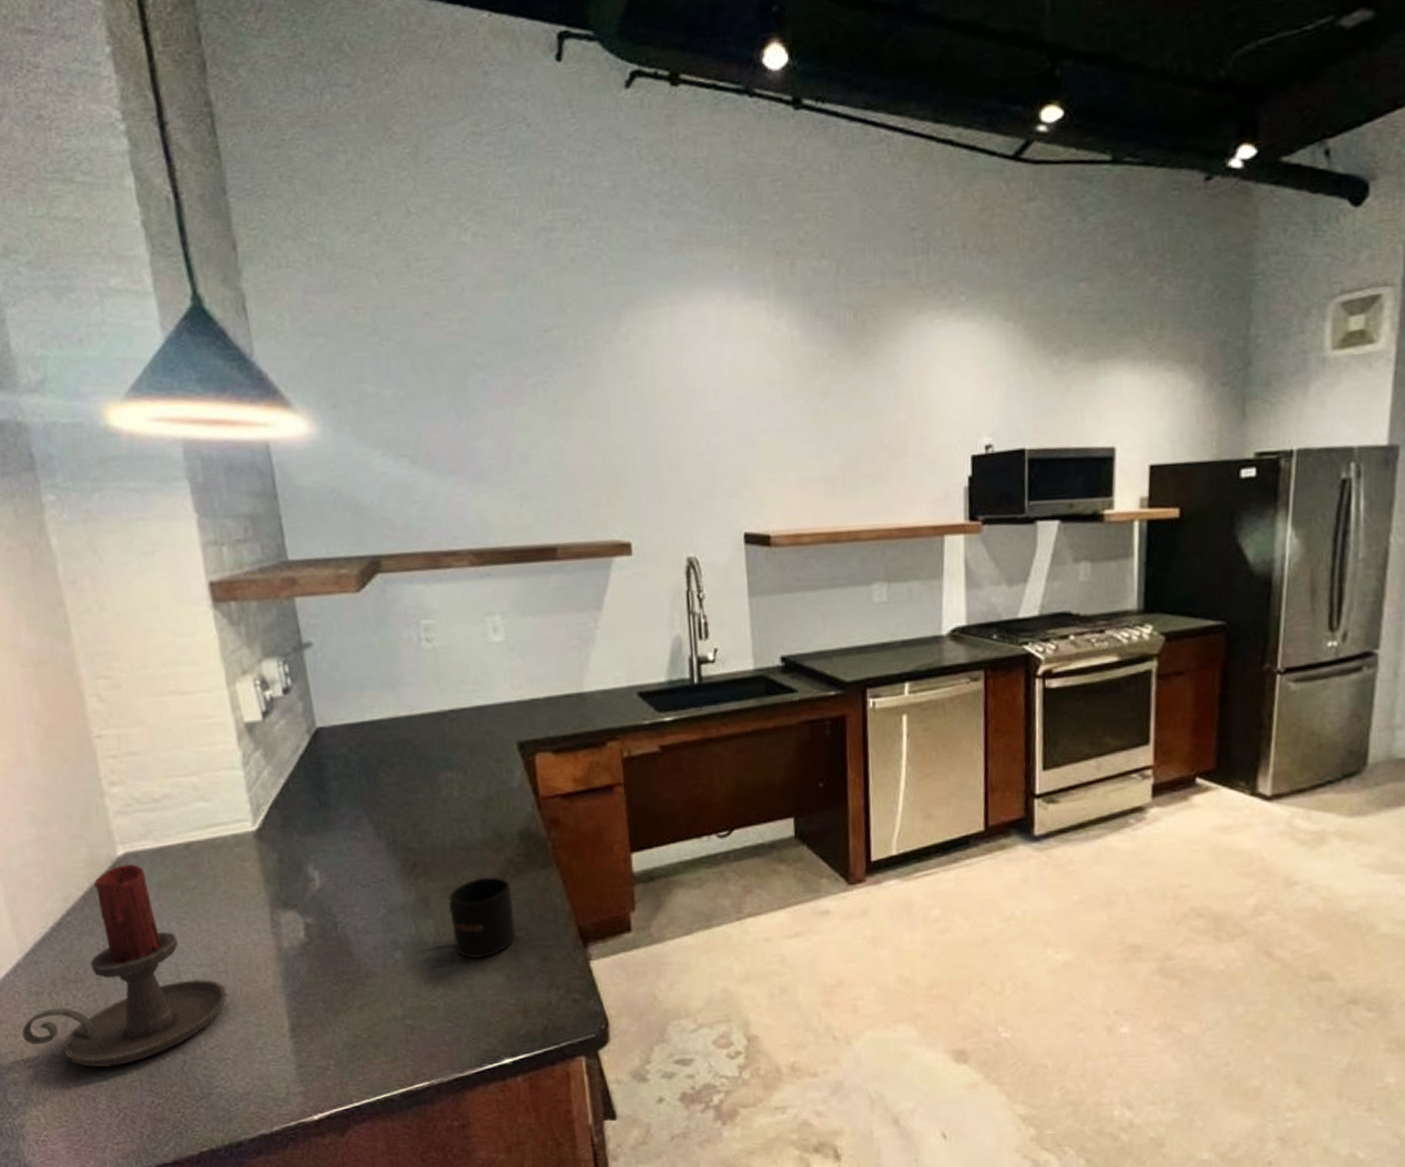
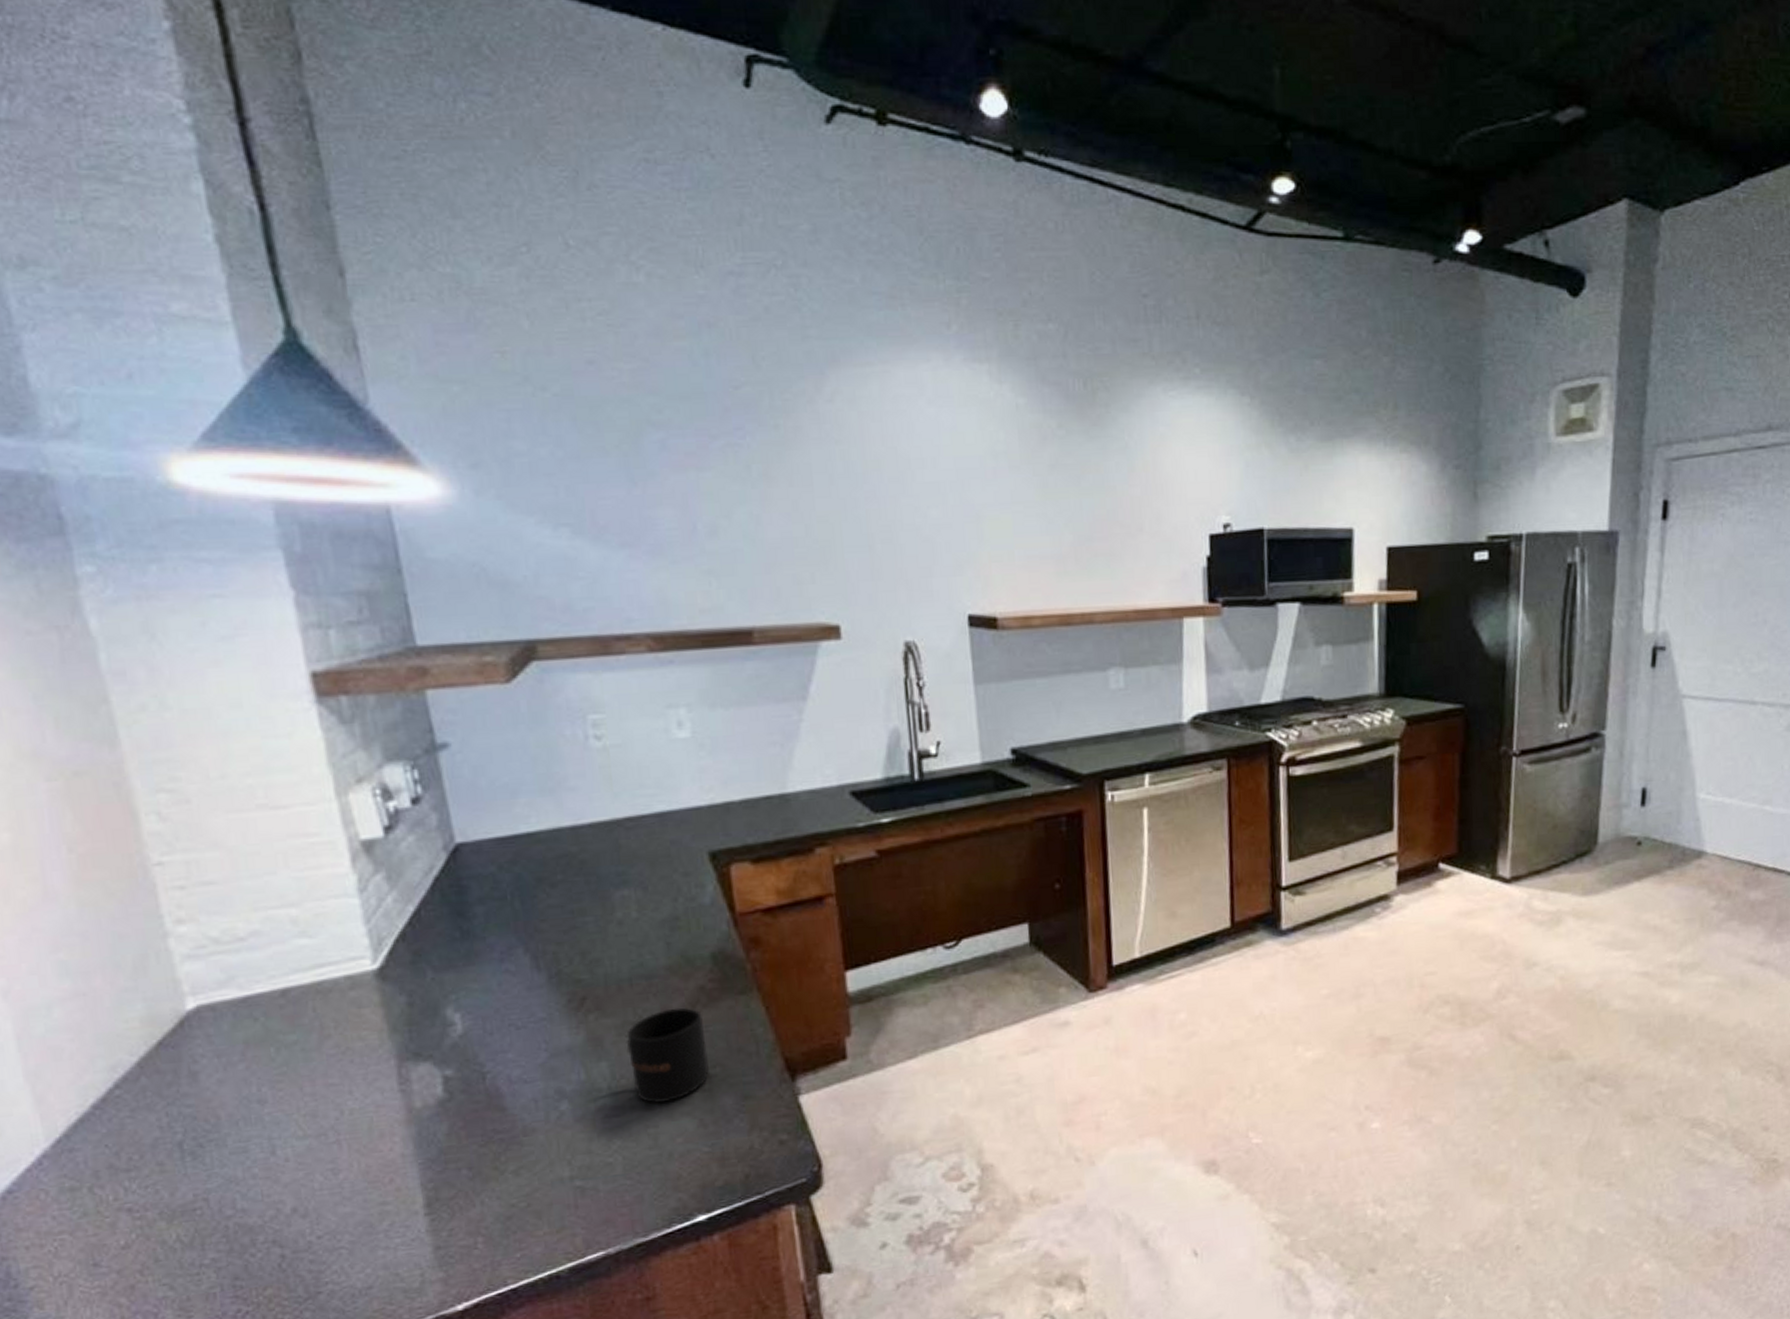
candle holder: present [22,864,227,1068] -> none [50,1019,339,1276]

